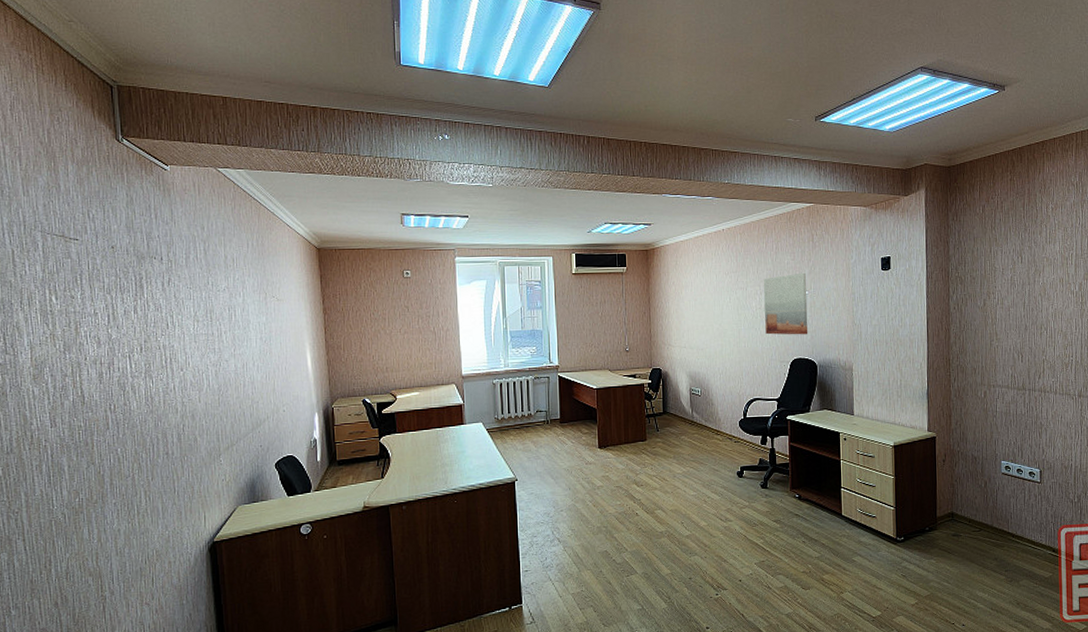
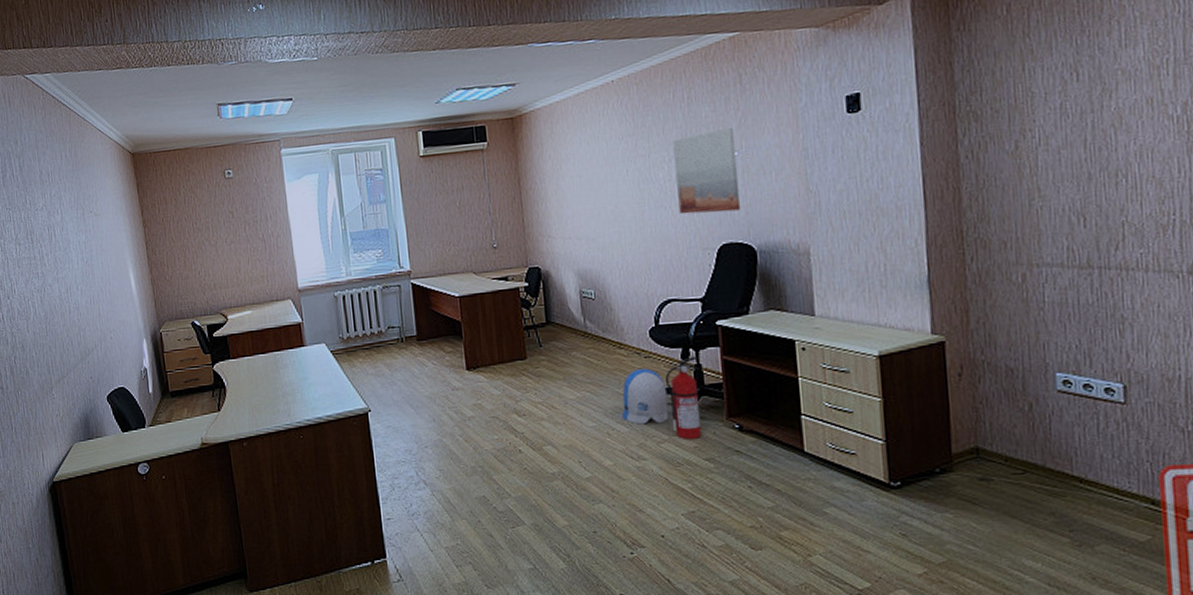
sun visor: none [716,451,750,494] -> present [622,369,670,425]
fire extinguisher: none [748,442,774,505] -> present [664,356,702,439]

